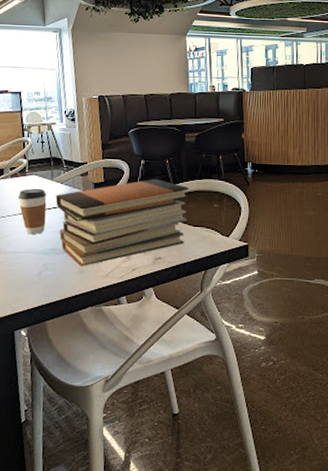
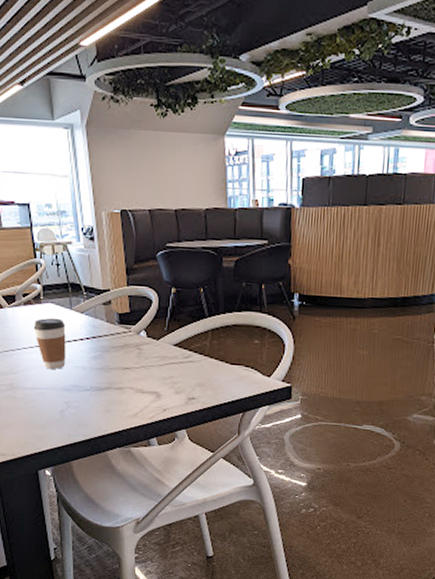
book stack: present [55,178,190,266] -> none [76,309,227,405]

